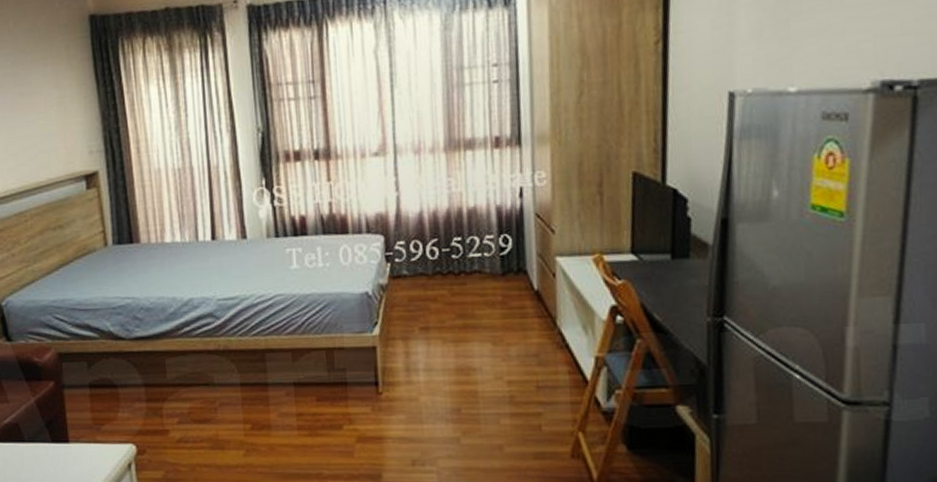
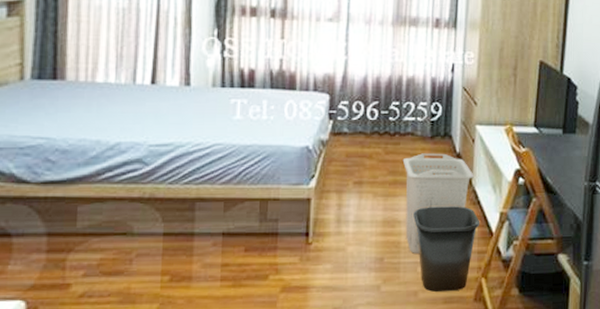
laundry basket: none [471,291,559,404] -> present [402,153,474,254]
waste bin: none [488,350,571,446] -> present [412,206,480,292]

